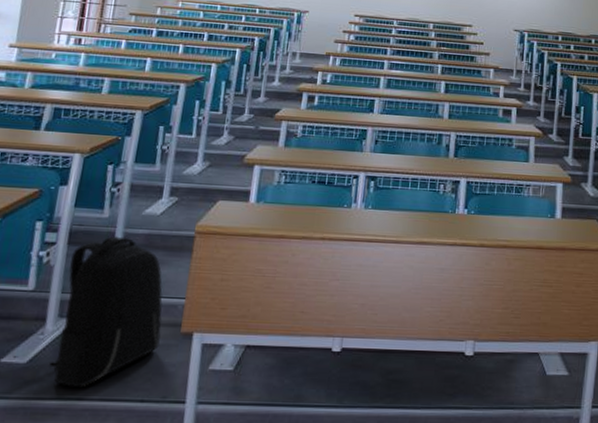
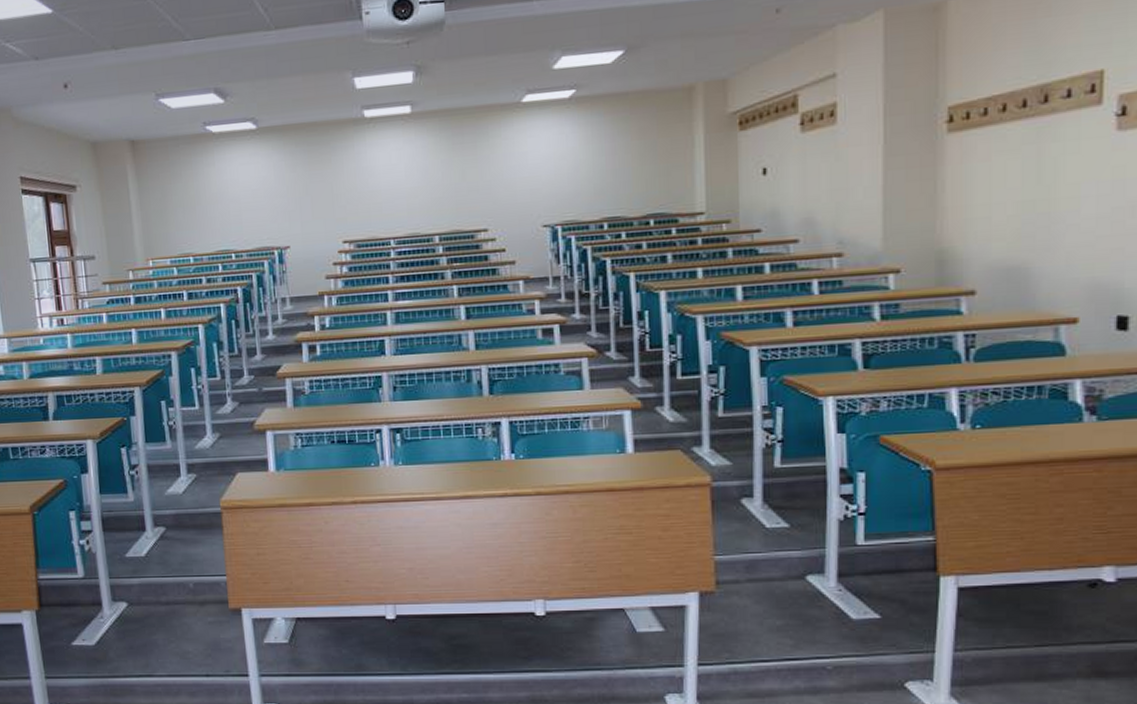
backpack: present [50,236,163,387] -> none [109,519,211,665]

